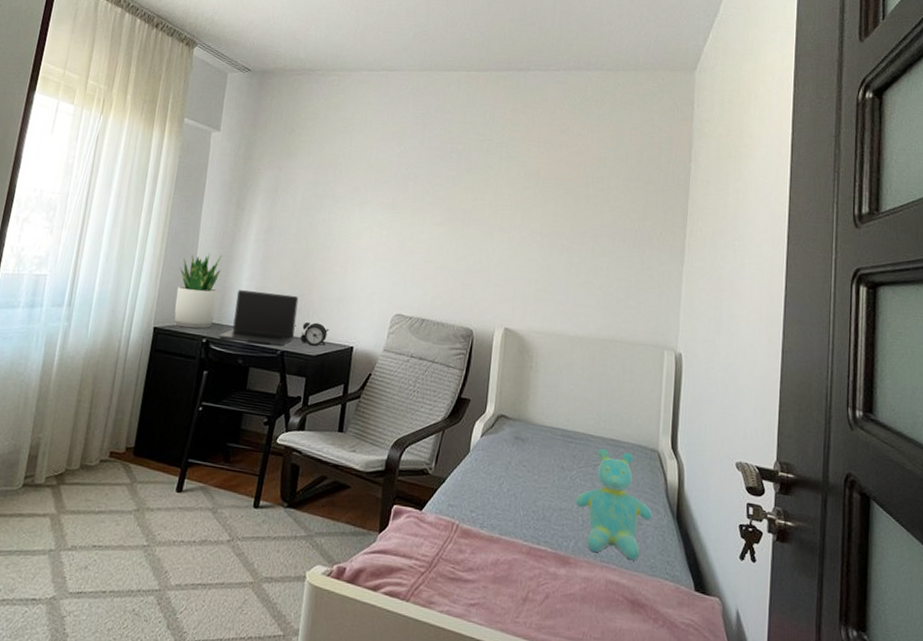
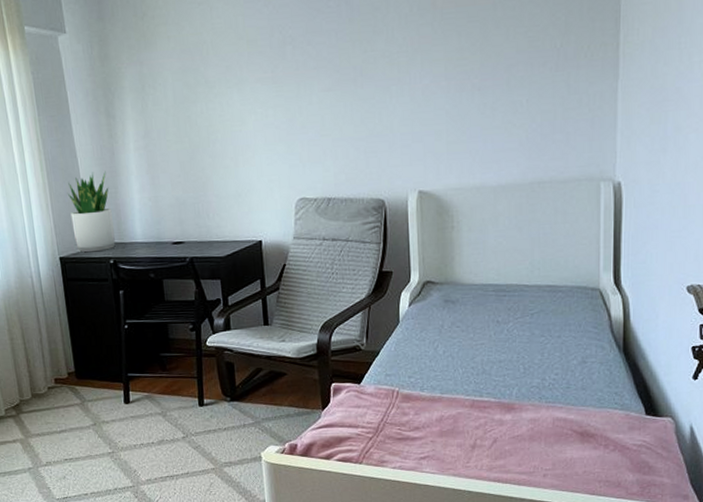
laptop computer: present [218,290,299,346] -> none [124,199,199,257]
alarm clock: present [299,321,329,346] -> none [205,223,234,247]
teddy bear: present [574,448,652,561] -> none [514,296,597,397]

